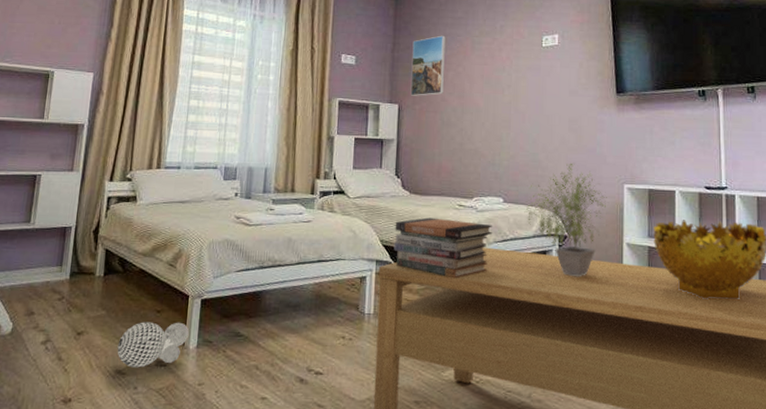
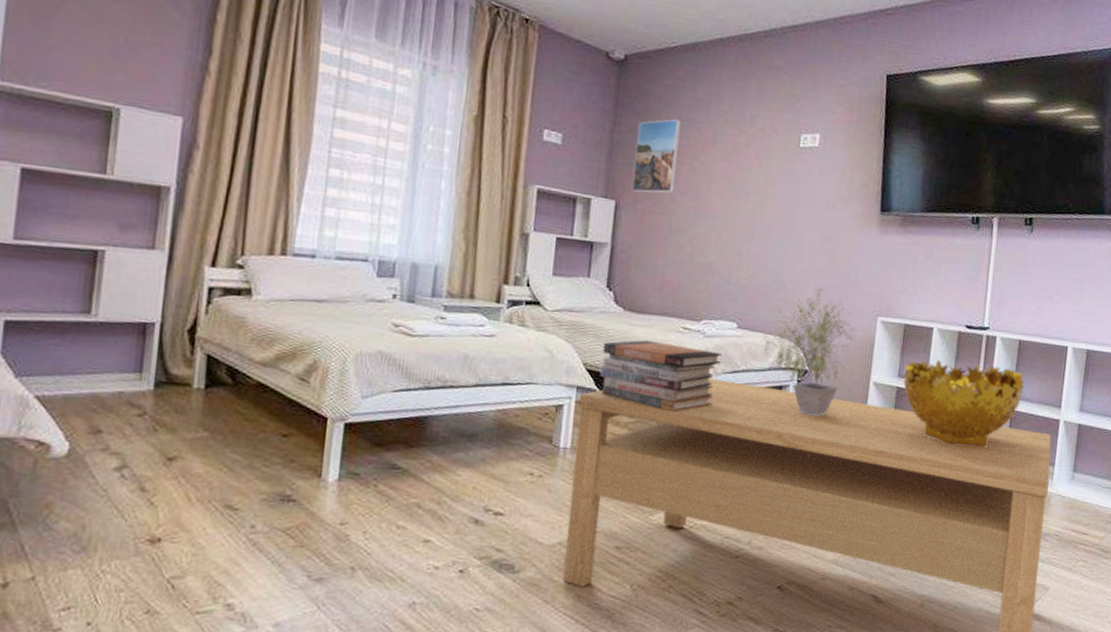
decorative ball: present [117,322,189,368] -> none [226,447,328,503]

